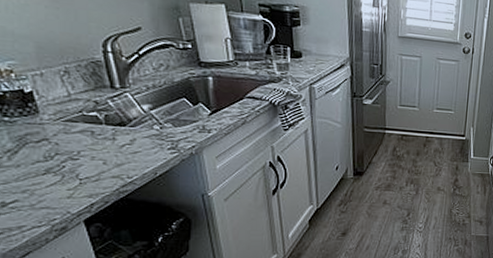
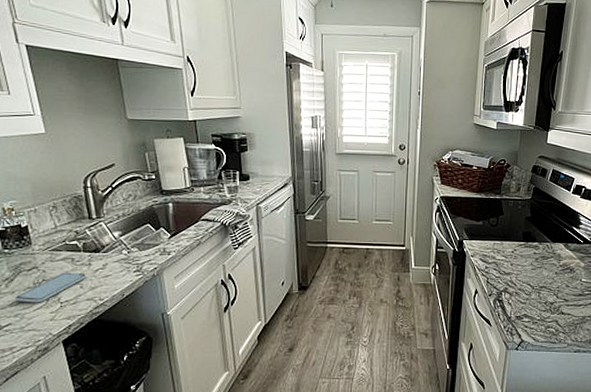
smartphone: none [20,146,111,179] -> present [14,272,87,303]

